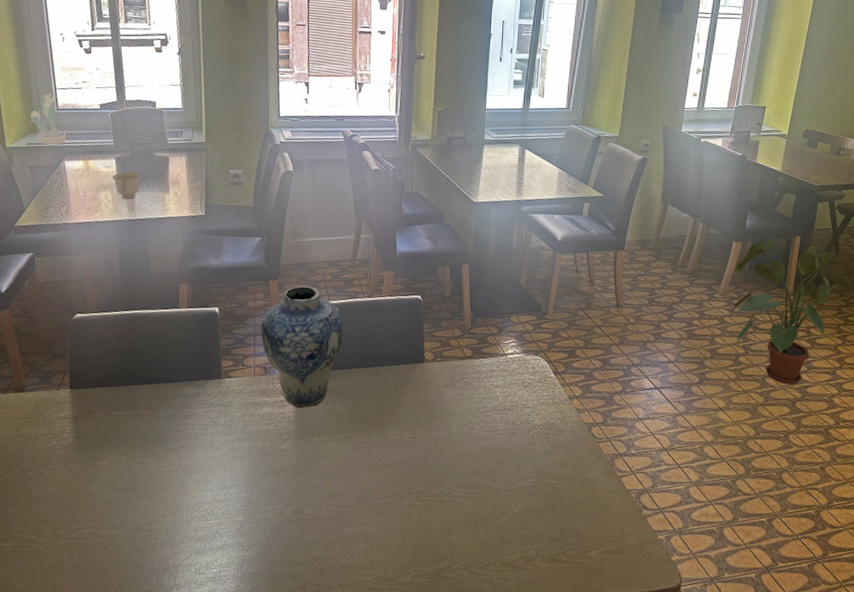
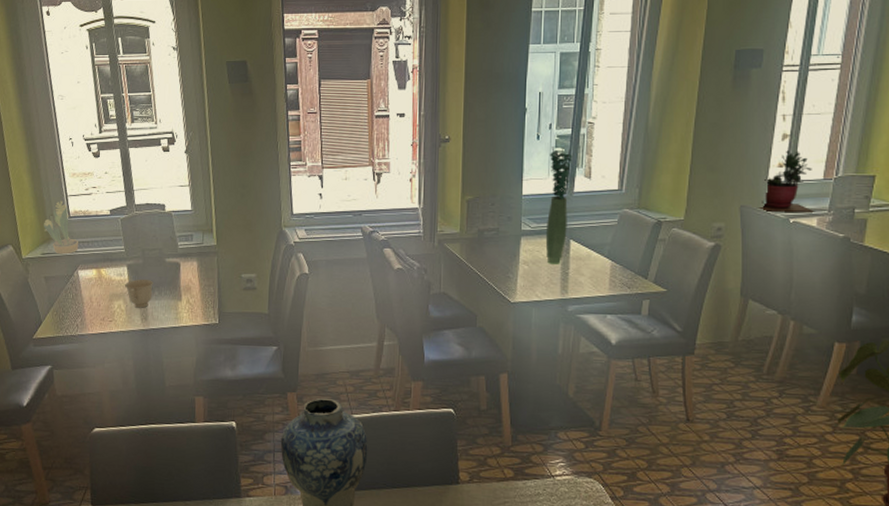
vase: none [504,68,529,170] -> present [545,147,572,264]
succulent plant: none [676,82,720,134] -> present [757,150,815,212]

